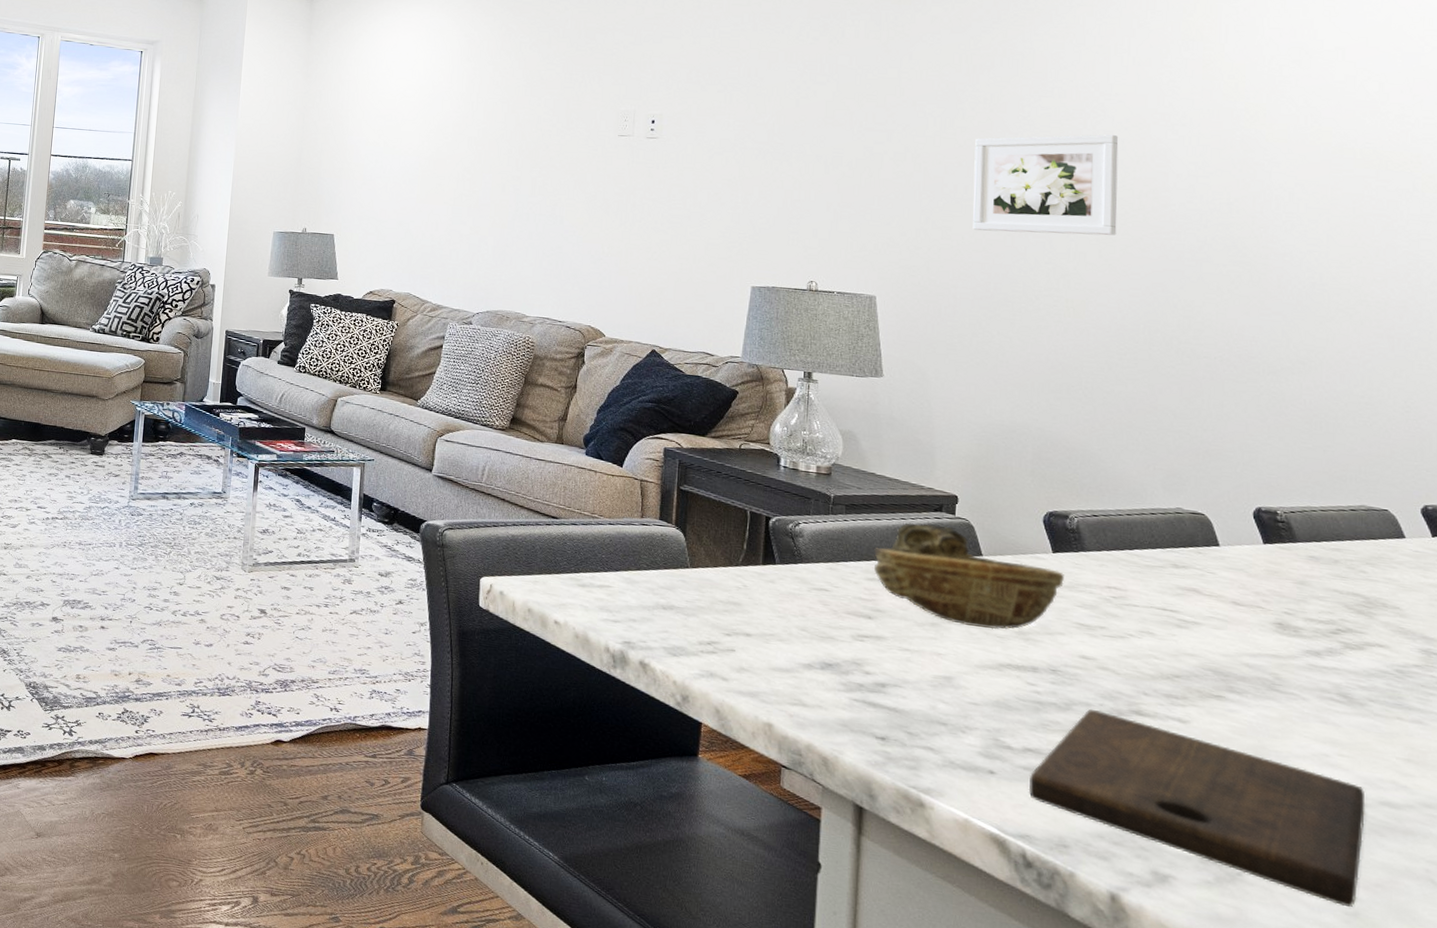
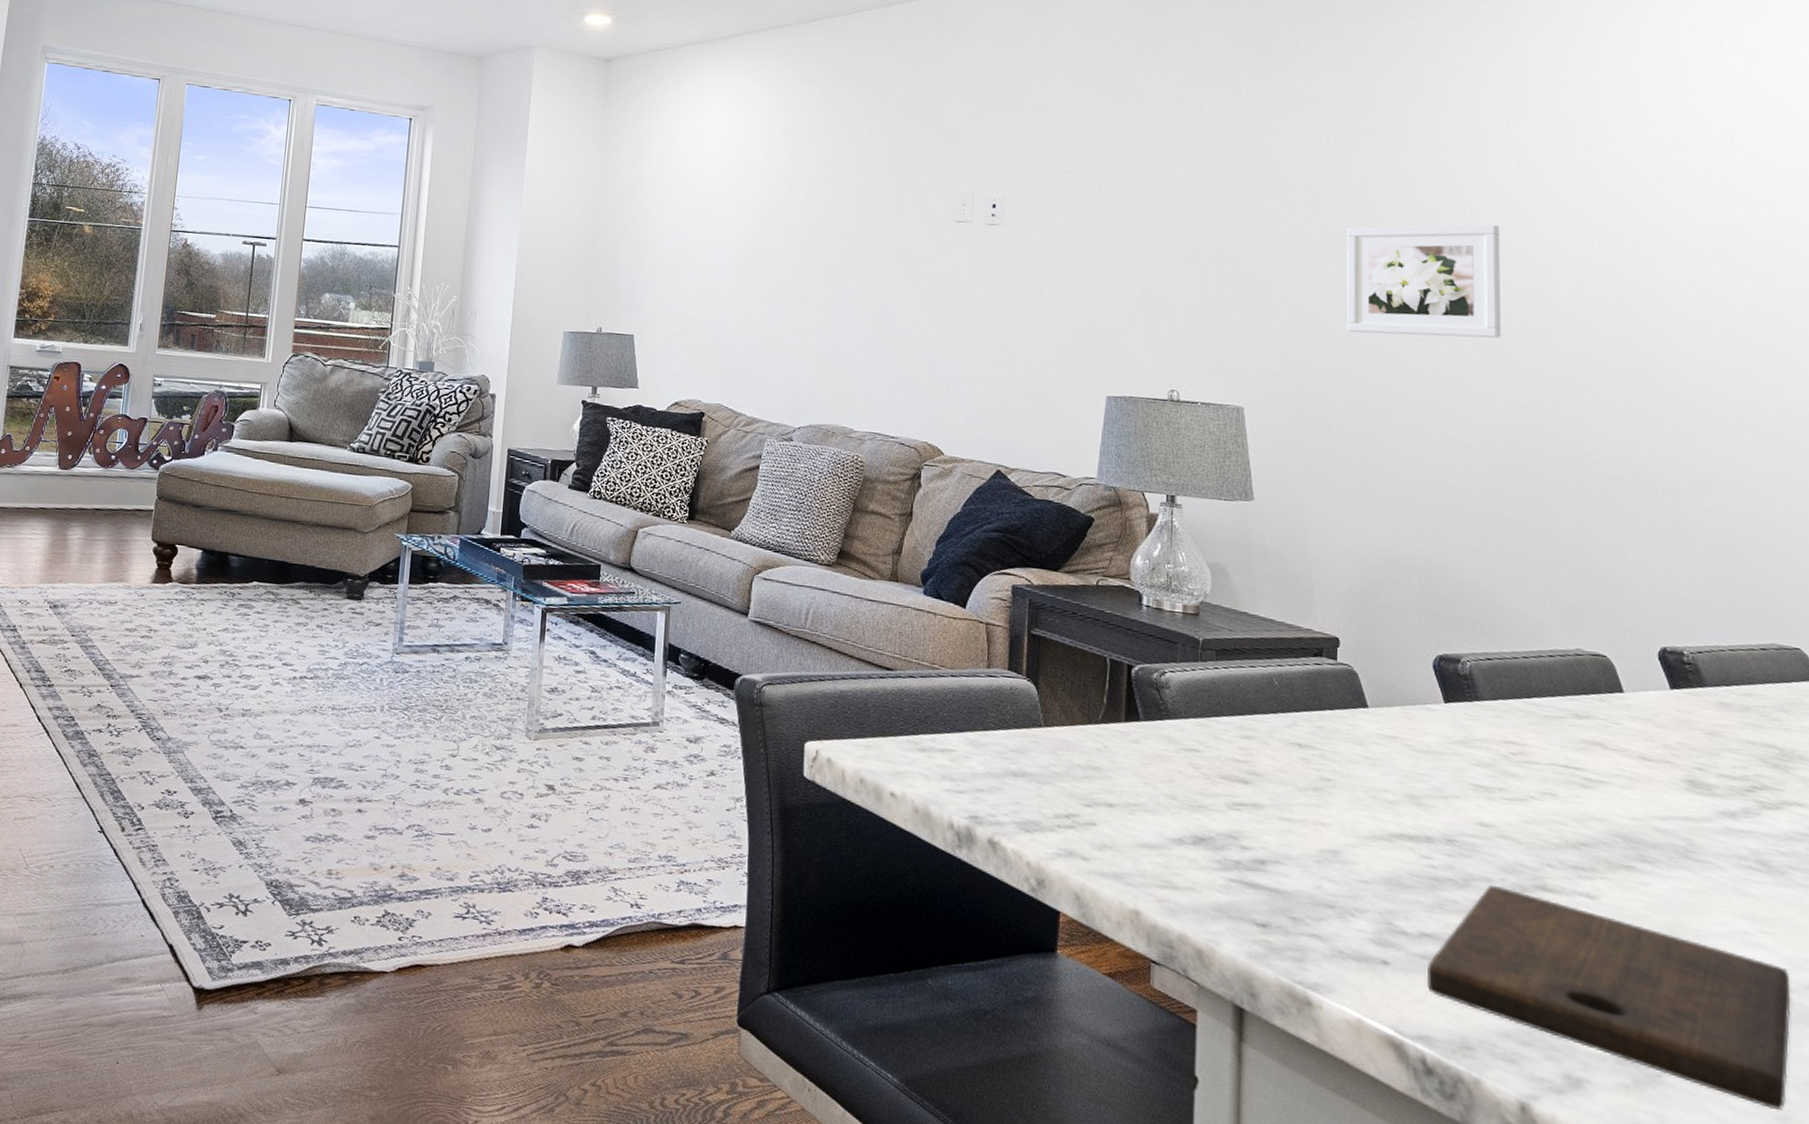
decorative bowl: present [873,523,1064,630] -> none [1248,670,1458,794]

